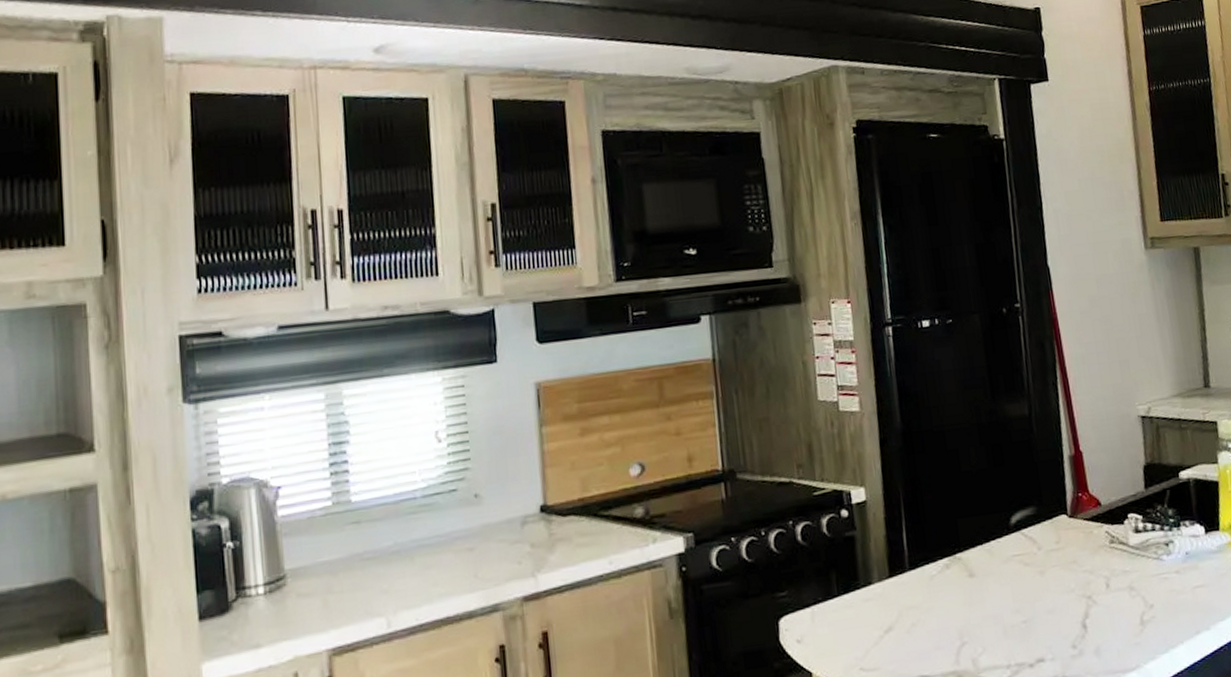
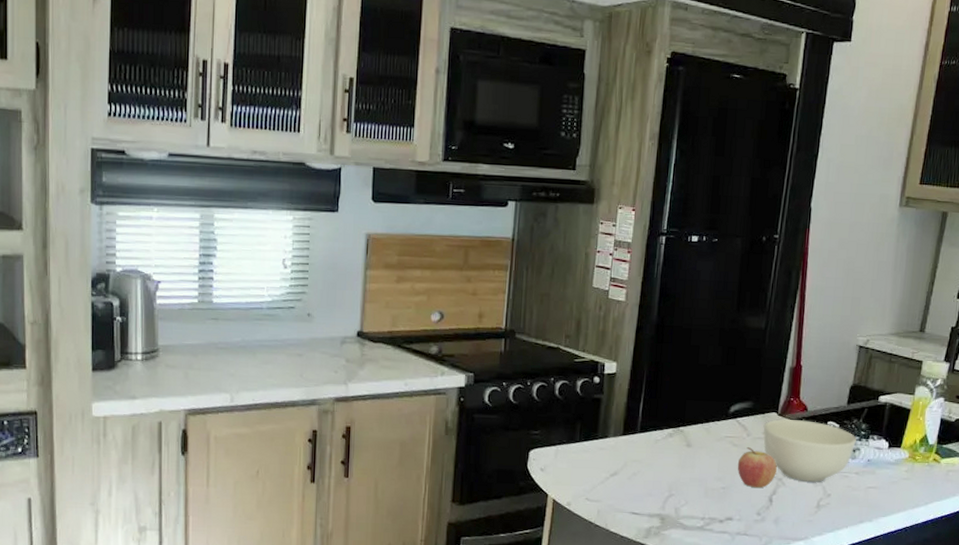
fruit: none [1034,564,1083,614] -> present [737,447,777,488]
bowl: none [1054,516,1167,595] -> present [763,418,856,483]

